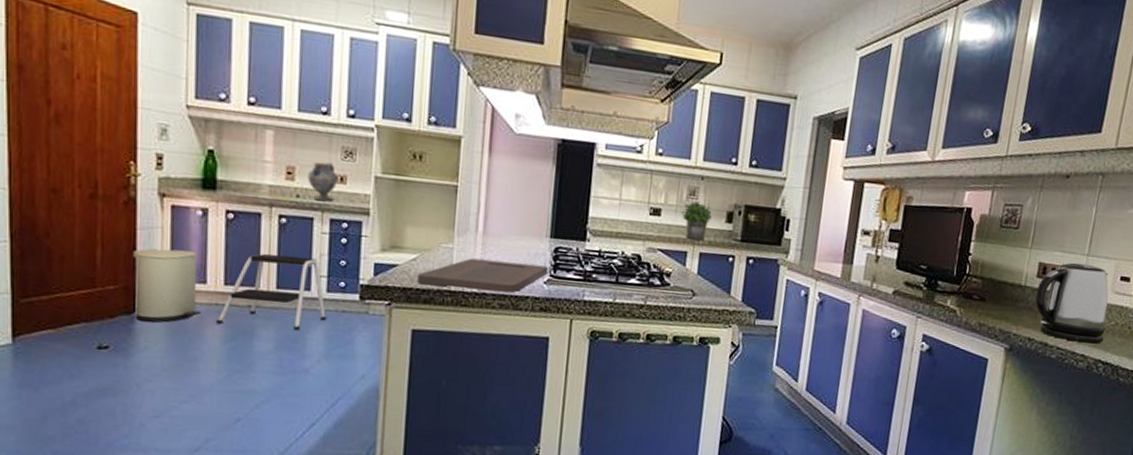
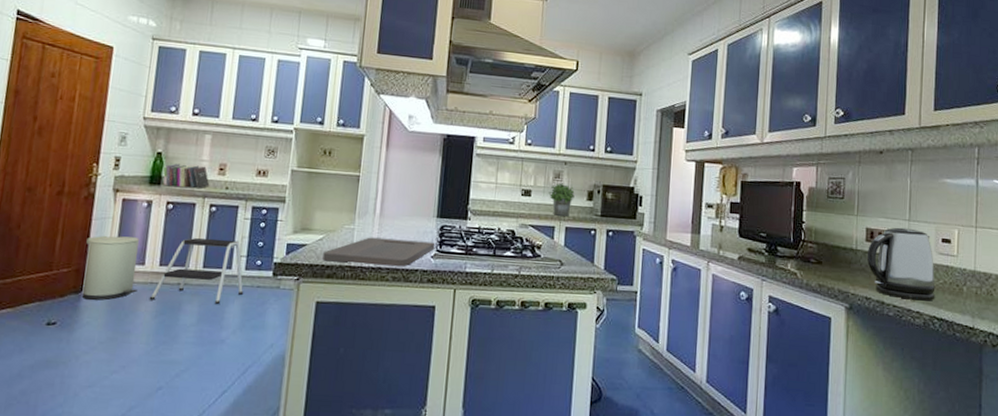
books: none [218,164,277,196] -> present [163,163,210,189]
ceramic jug: present [307,162,337,202] -> none [236,159,261,192]

